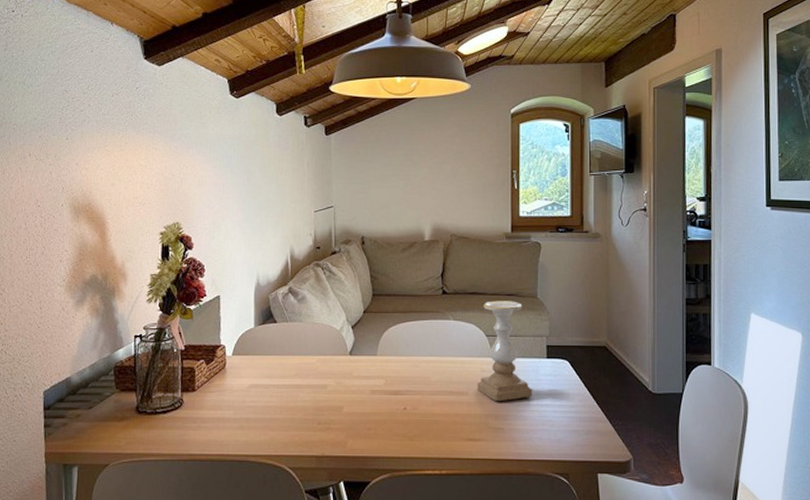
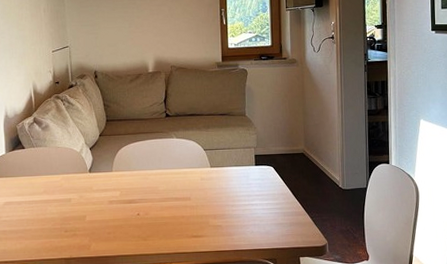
candle holder: present [477,301,532,402] -> none [198,119,244,204]

